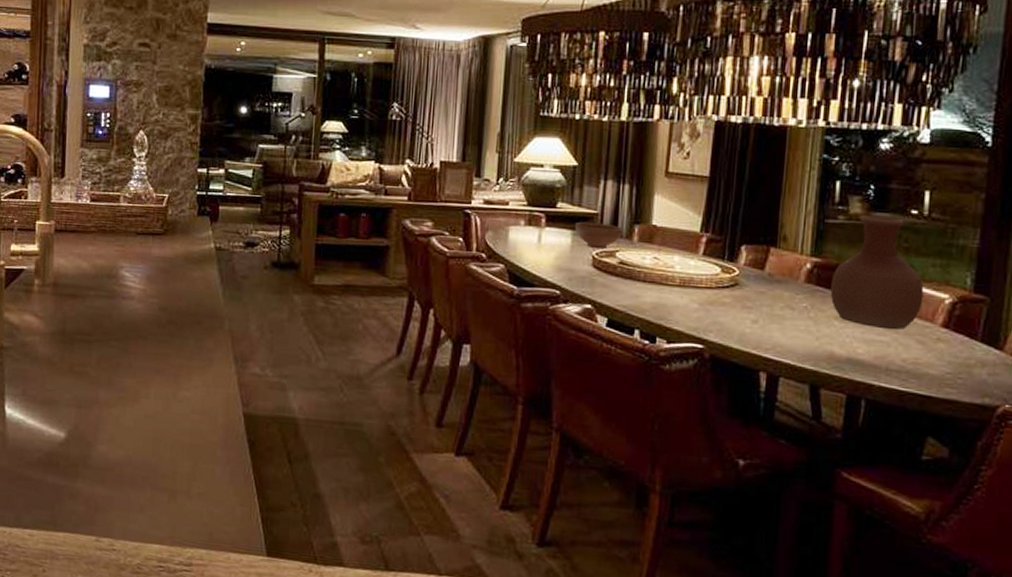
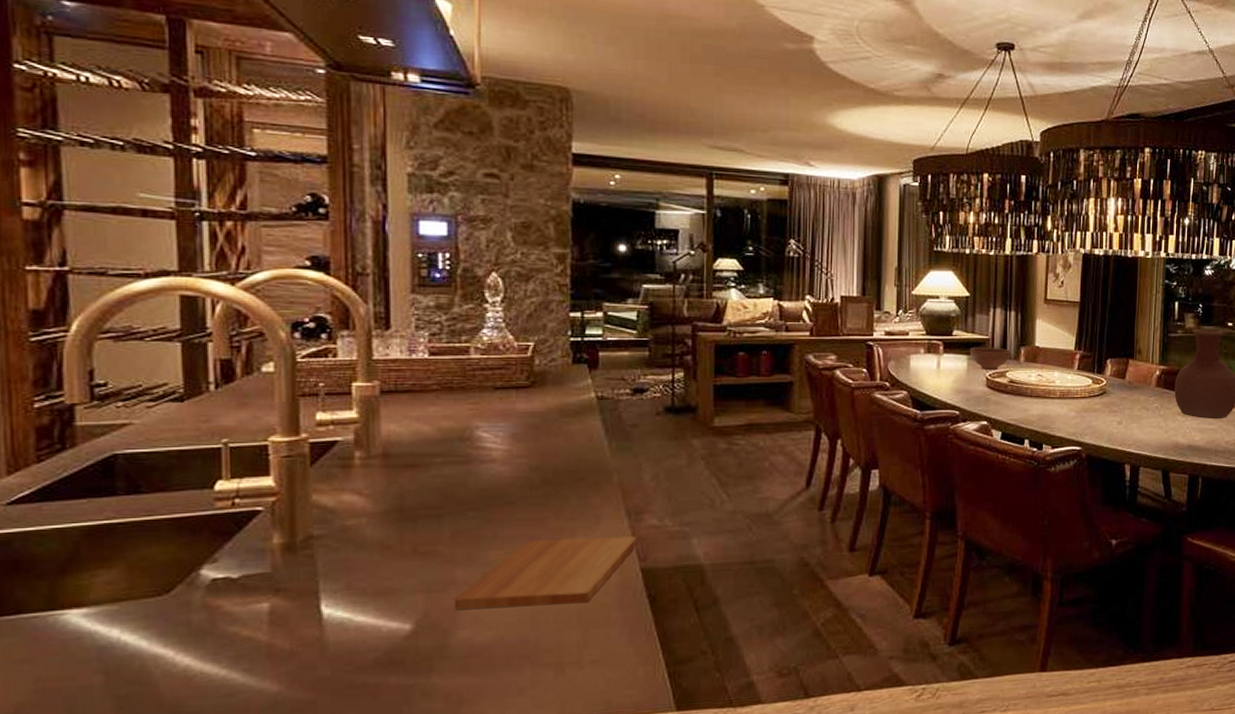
cutting board: none [96,373,242,438] -> present [454,536,637,609]

